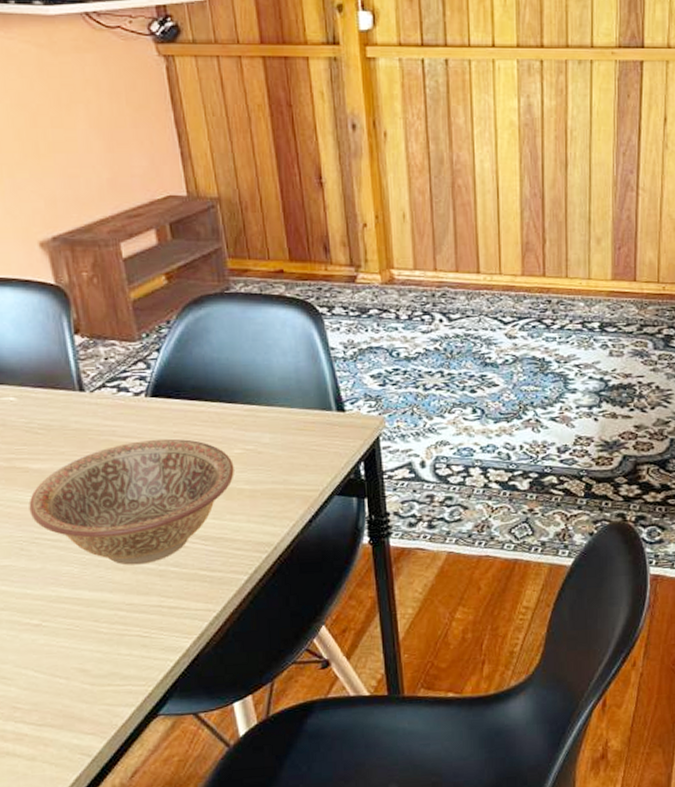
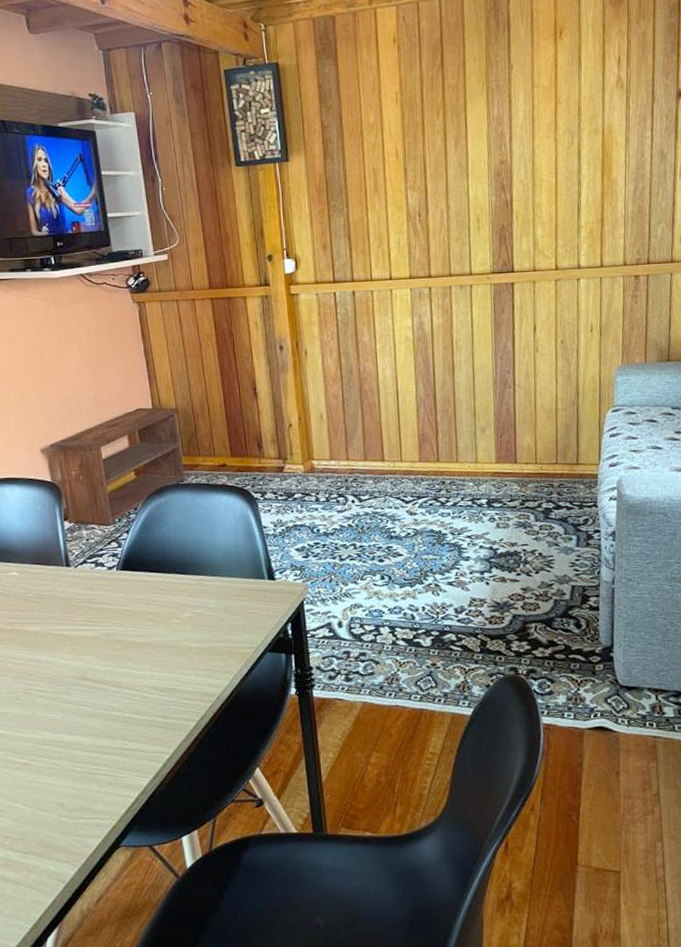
decorative bowl: present [28,438,234,565] -> none [24,604,185,713]

